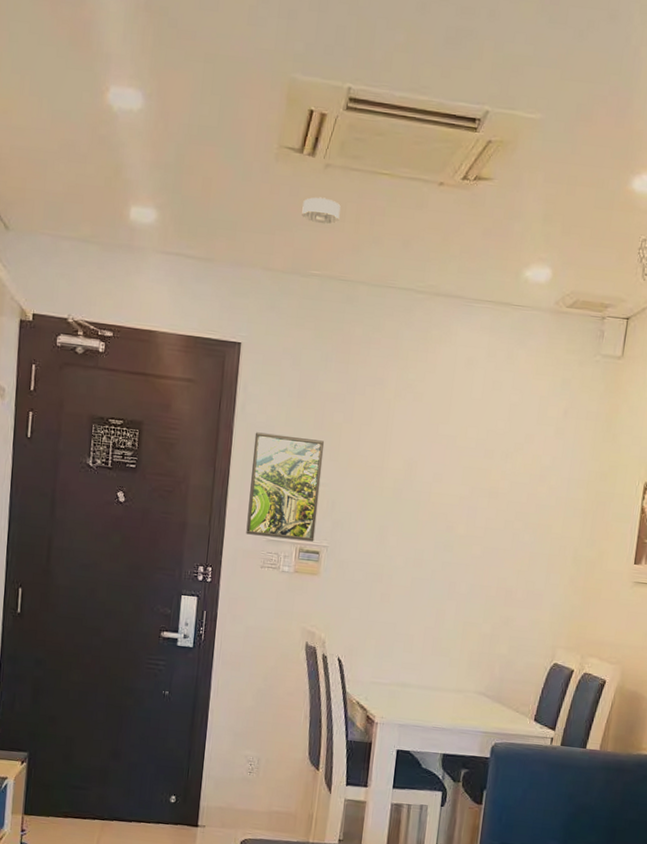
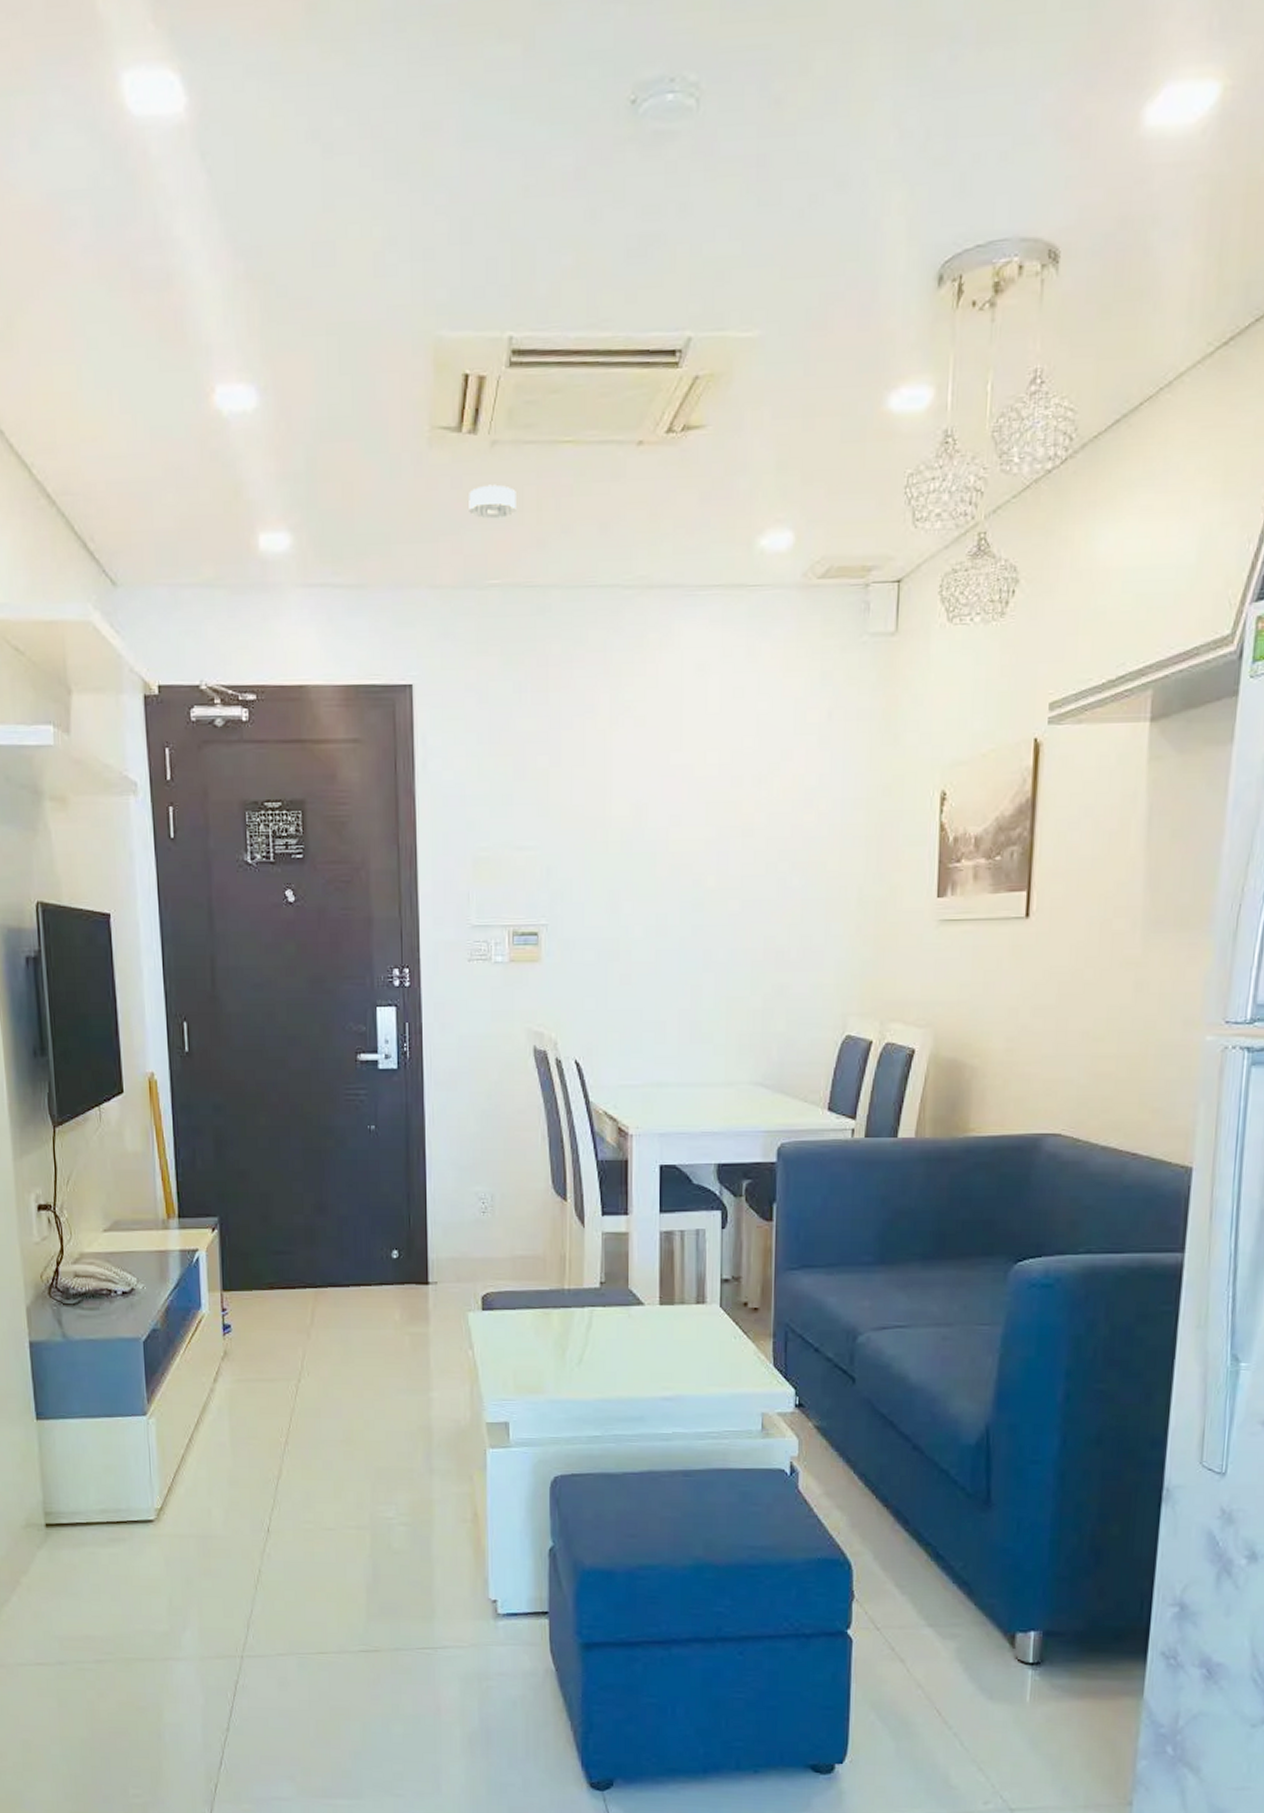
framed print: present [246,432,325,542] -> none [442,793,530,922]

